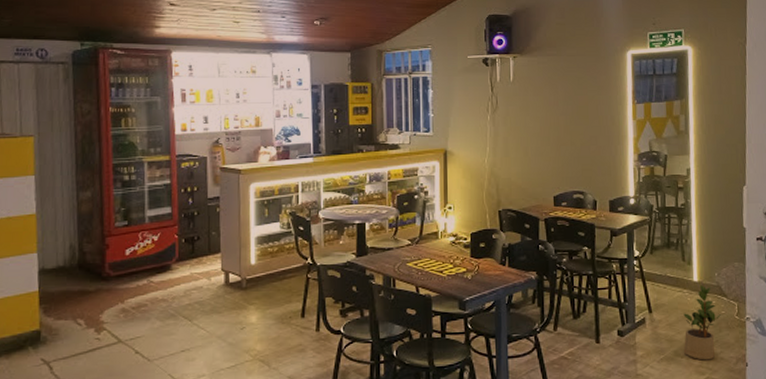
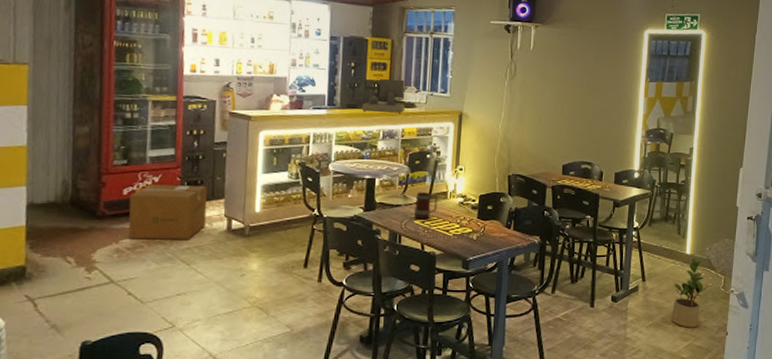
box: none [131,242,205,298] -> present [128,184,208,241]
cash register: none [347,122,389,157] -> present [361,79,405,114]
beer mug: none [407,233,429,262] -> present [414,192,438,220]

